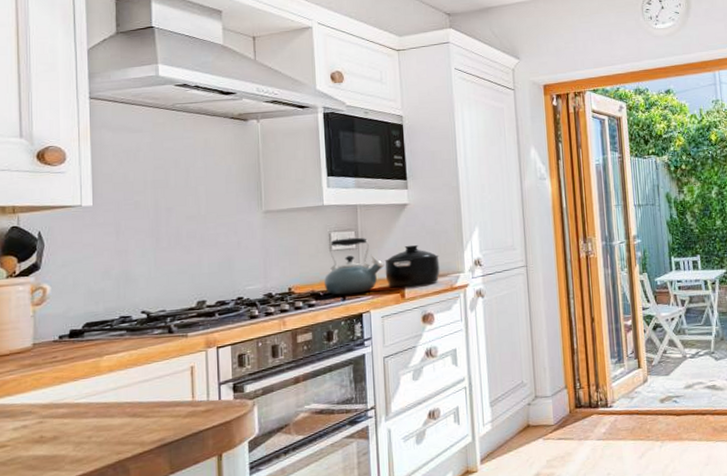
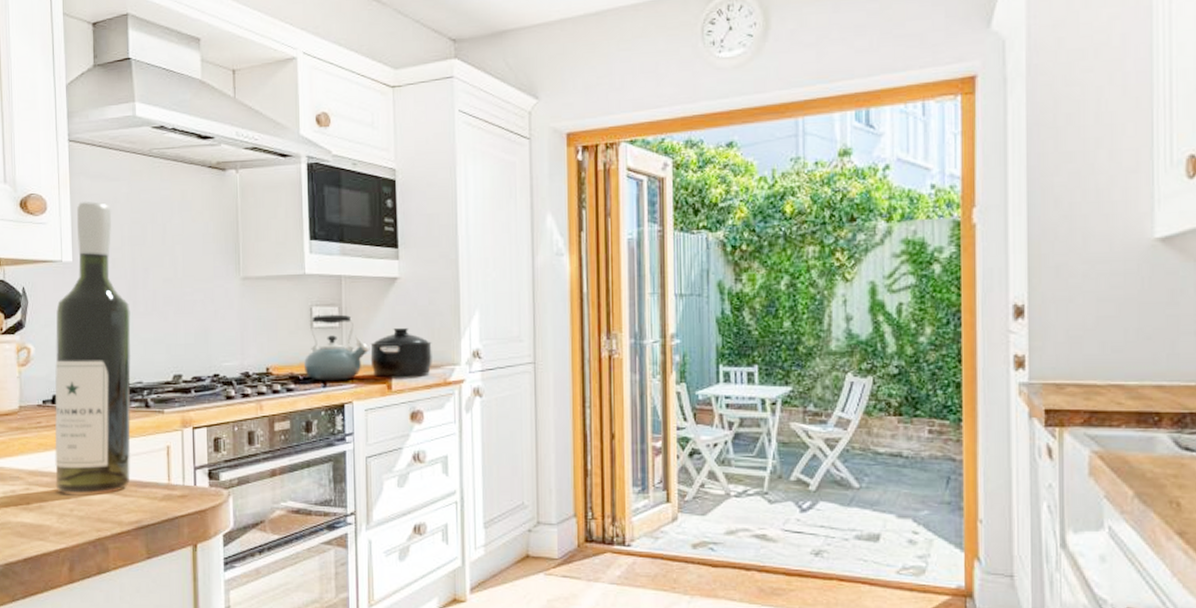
bottle: none [72,151,154,422] -> present [55,202,131,494]

